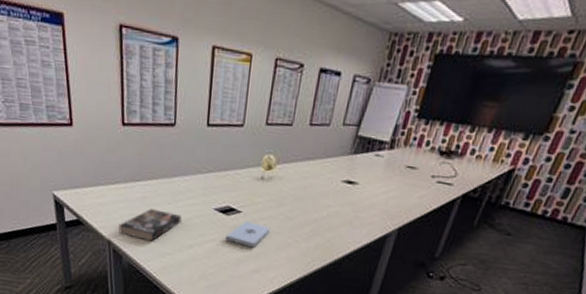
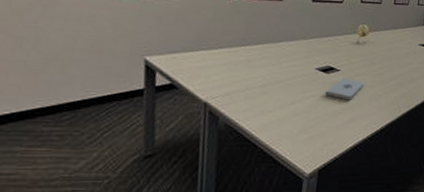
book: present [118,208,182,242] -> none [217,70,285,101]

